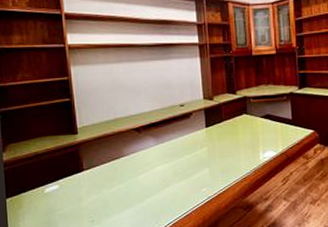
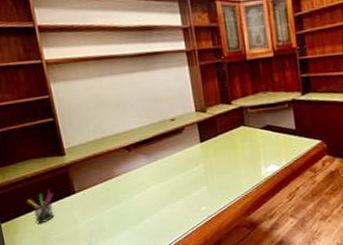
pen holder: none [36,166,63,200] -> present [28,189,55,224]

